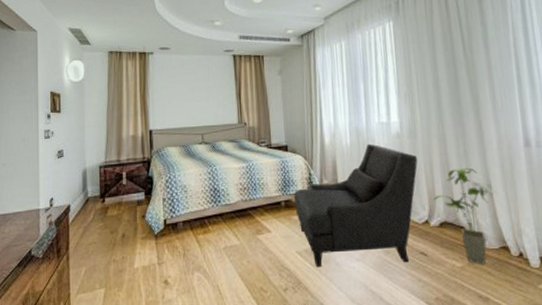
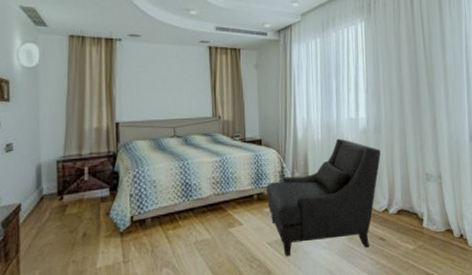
house plant: present [434,167,492,265] -> none [393,160,441,246]

